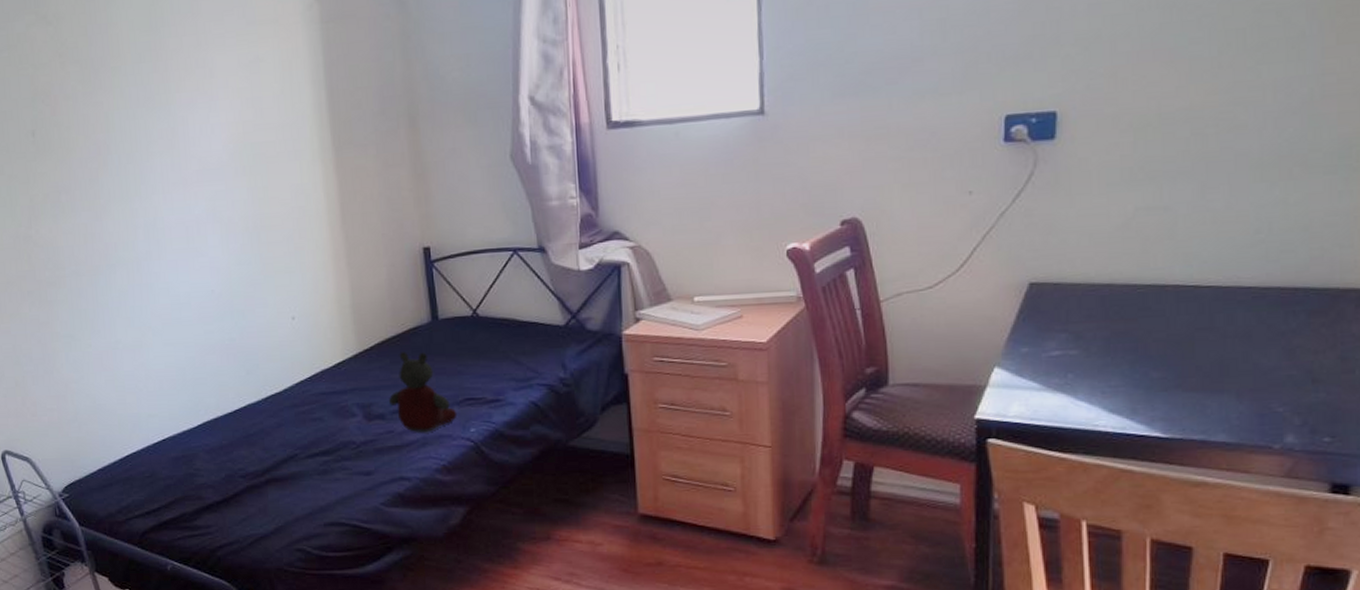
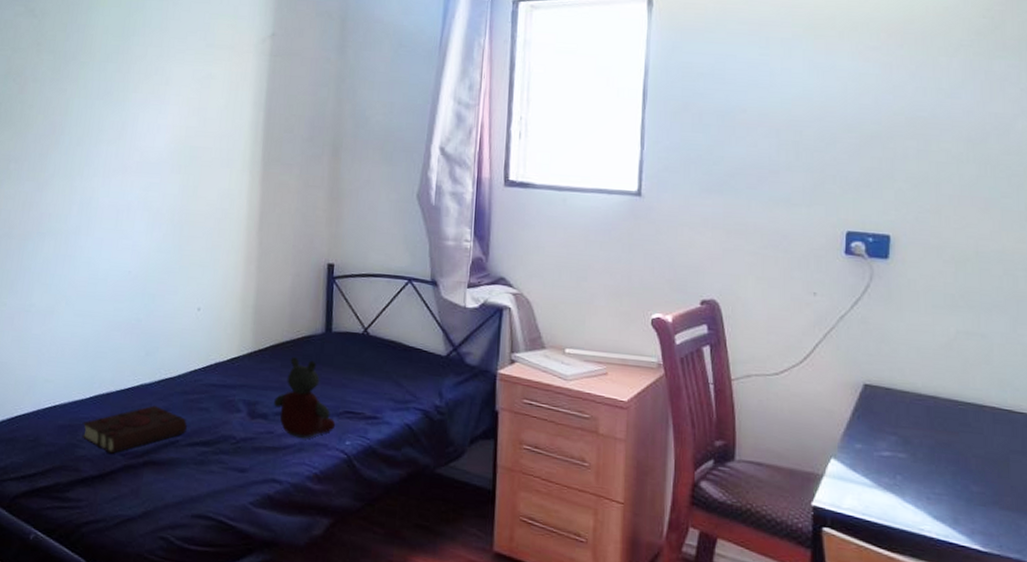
book: none [196,423,303,477] -> present [82,405,187,454]

